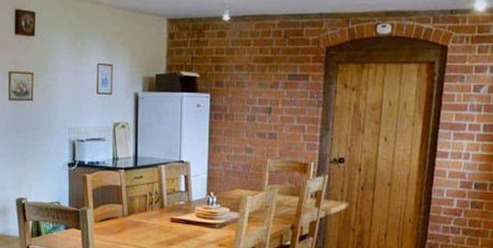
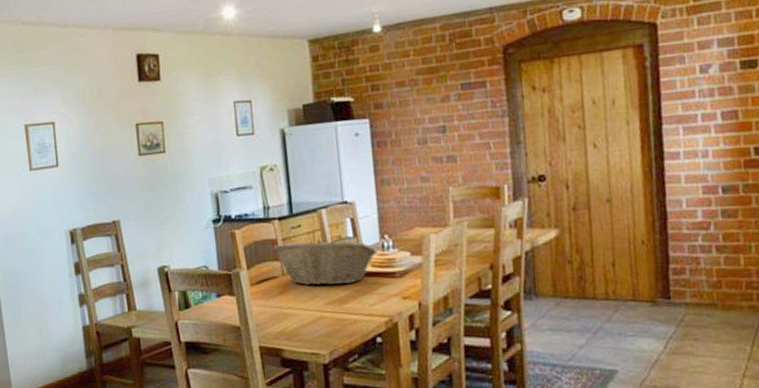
fruit basket: none [117,190,202,230] -> present [272,240,377,286]

